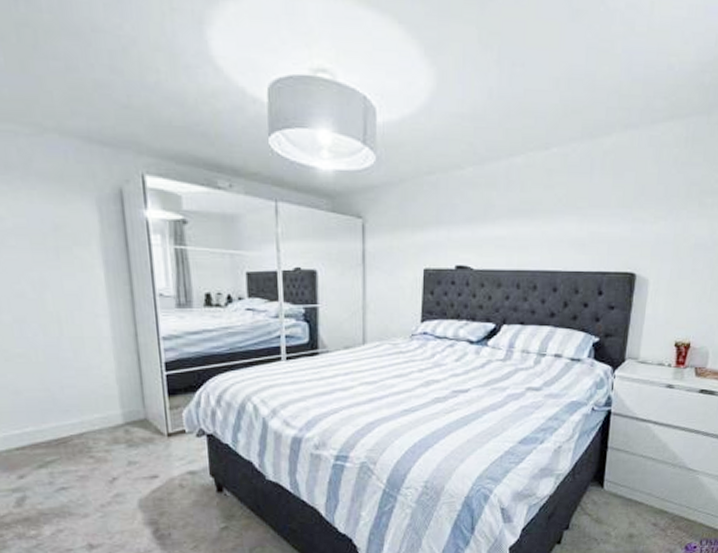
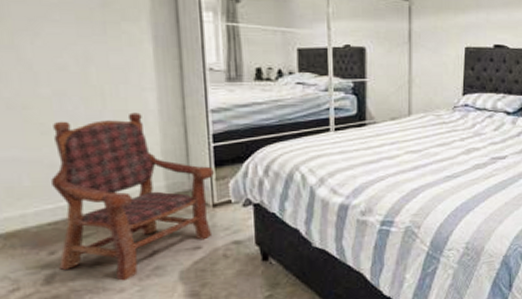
armchair: none [15,339,169,507] -> present [51,112,215,281]

